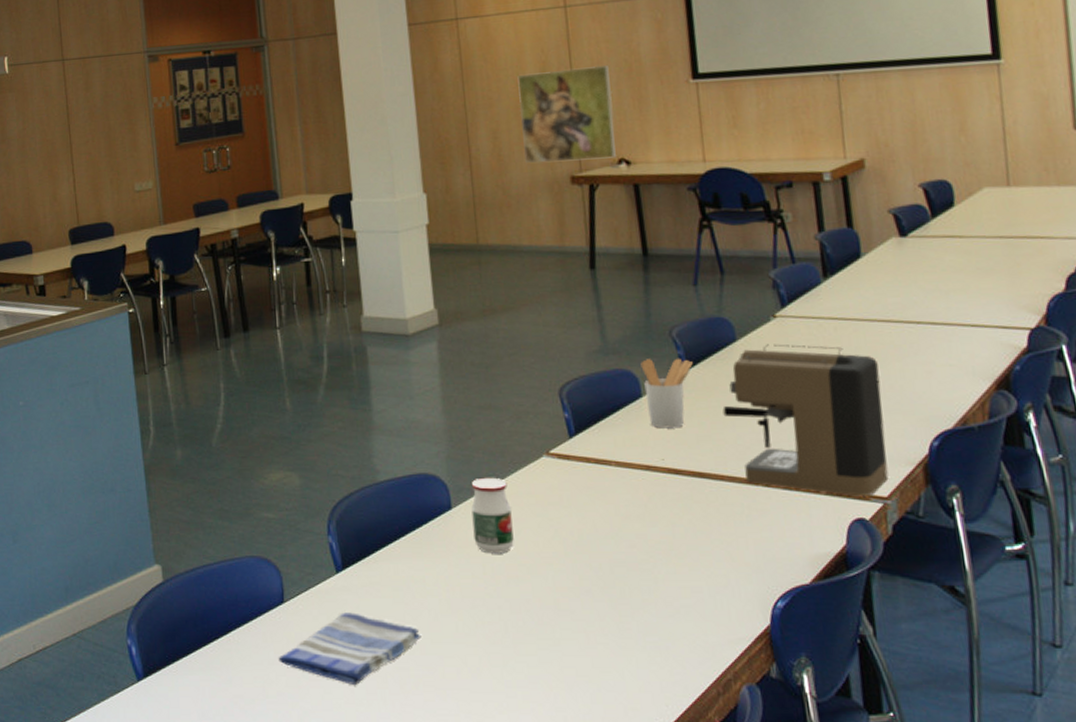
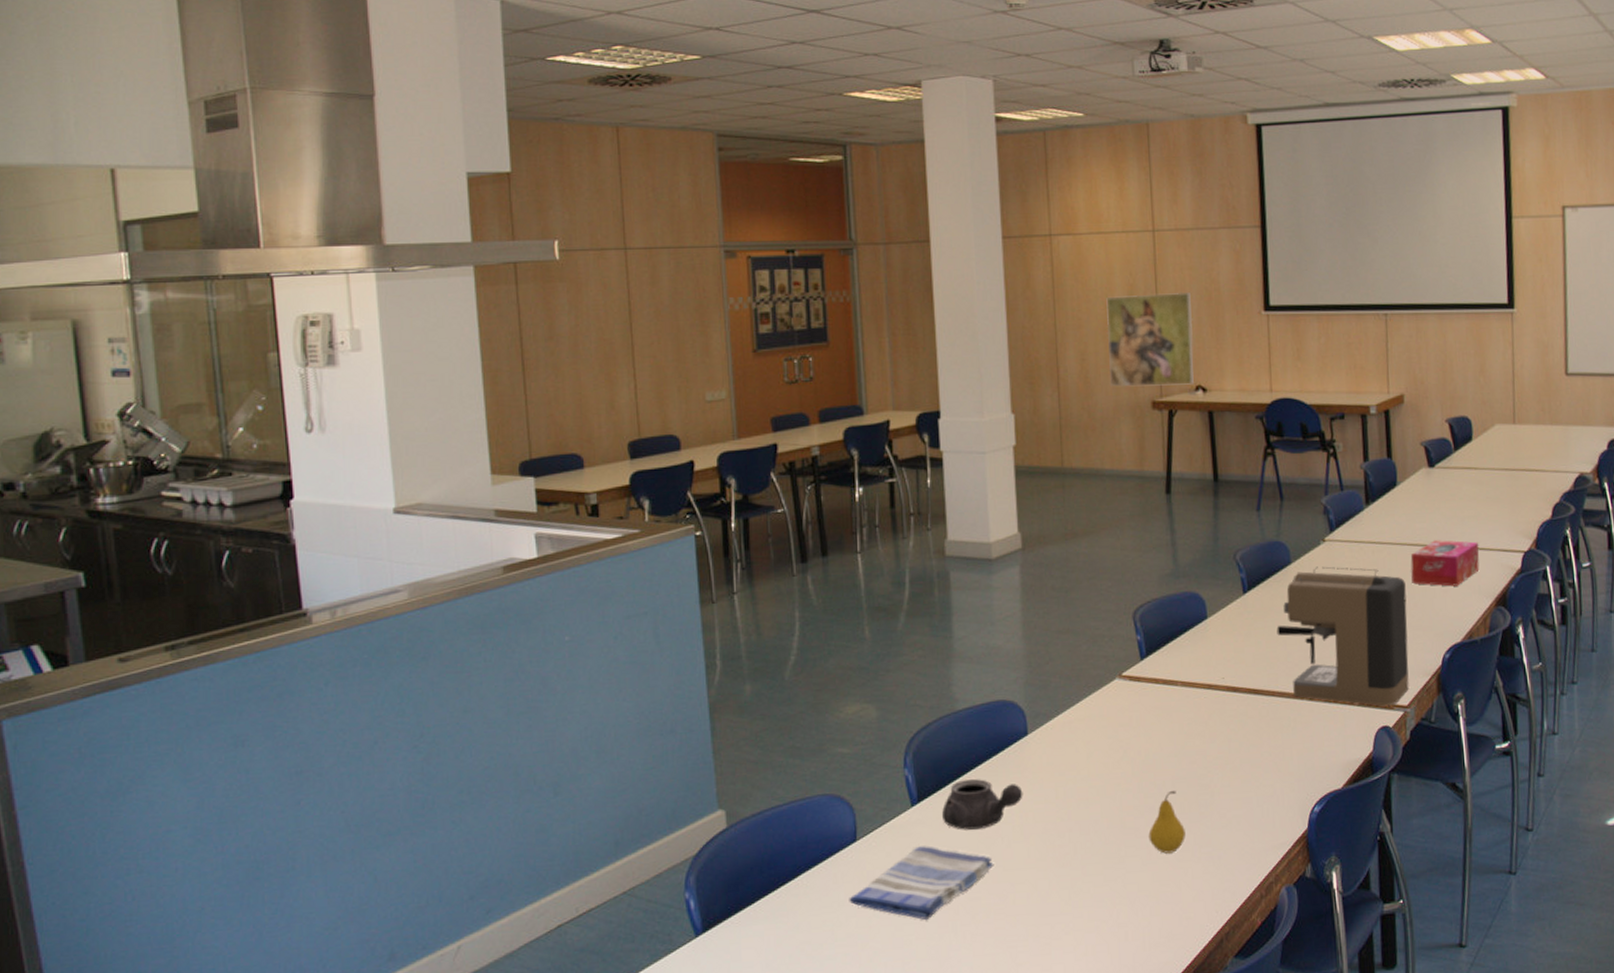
teapot: none [366,550,449,600] -> present [941,779,1023,830]
jar: present [471,477,514,554] -> none [1047,701,1086,778]
fruit: none [585,575,627,639] -> present [1148,791,1186,854]
utensil holder: present [640,358,693,429] -> none [1207,580,1253,649]
tissue box: none [882,316,972,367] -> present [1410,540,1480,587]

